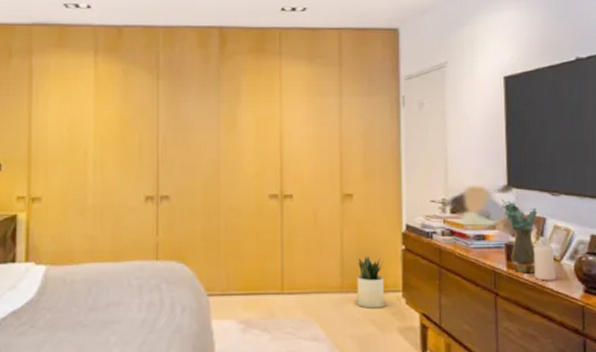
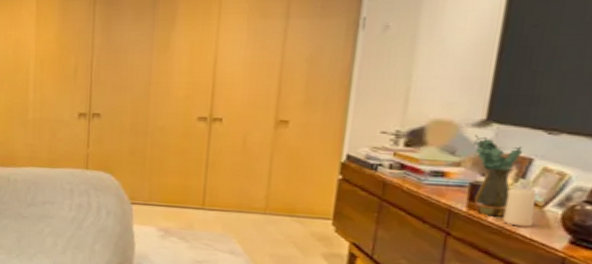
planter: present [355,255,387,309] -> none [278,182,314,233]

